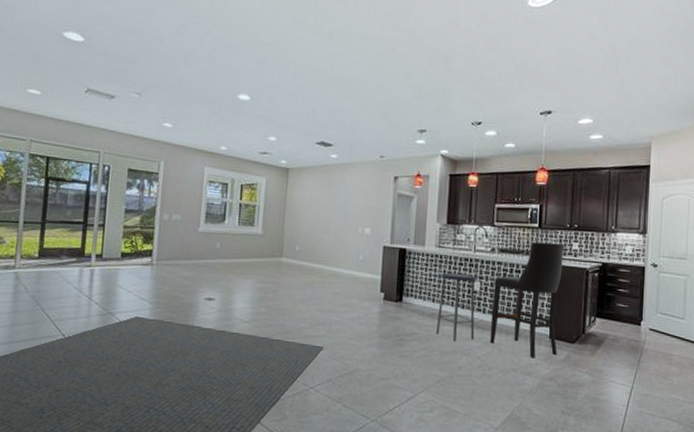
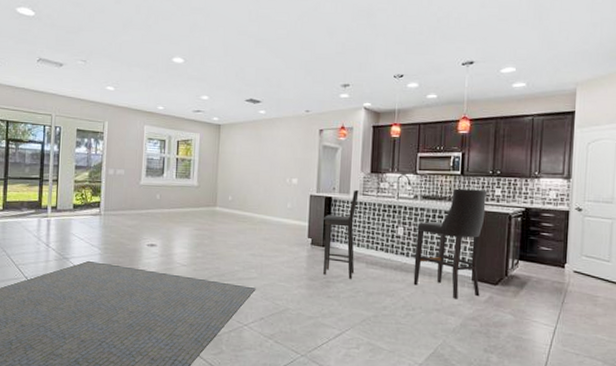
bar stool: none [396,241,435,337] -> present [323,189,359,279]
bar stool: present [436,272,476,342] -> none [361,218,400,283]

